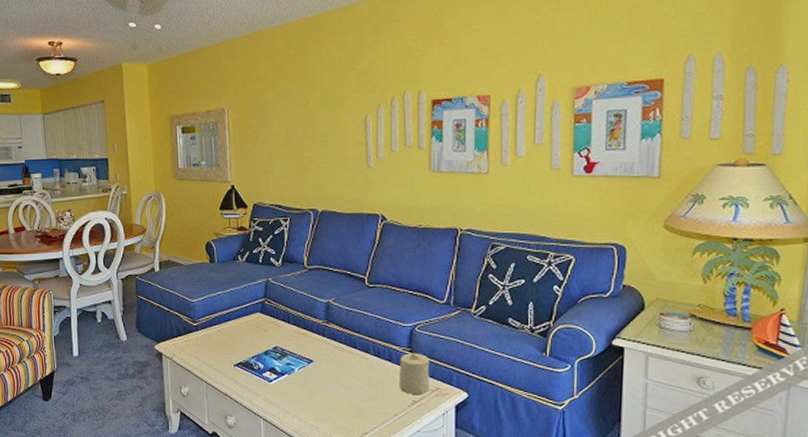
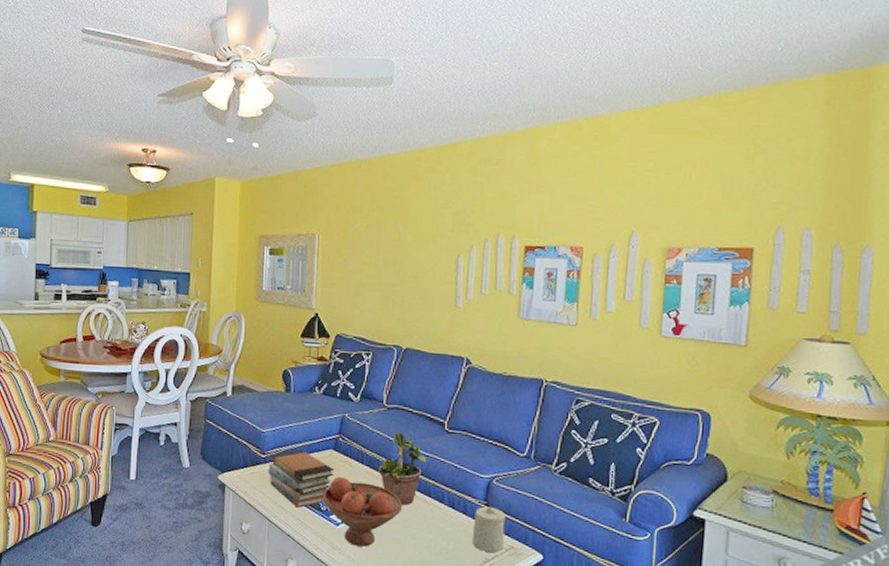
book stack: none [200,314,263,369] -> present [268,448,335,508]
fruit bowl: none [254,337,331,399] -> present [322,476,403,547]
potted plant: none [303,284,351,359] -> present [377,426,427,506]

